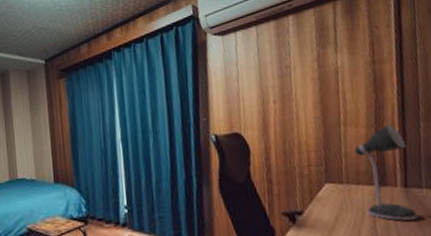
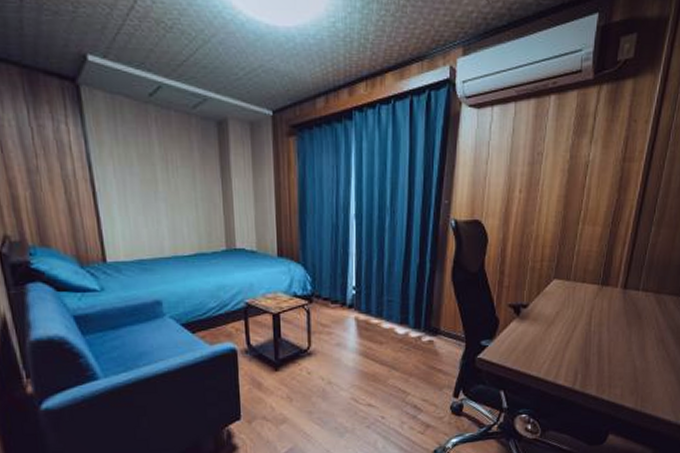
desk lamp: present [354,124,418,221] -> none [586,226,634,319]

